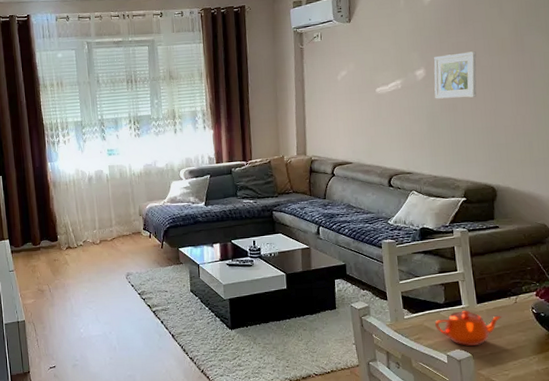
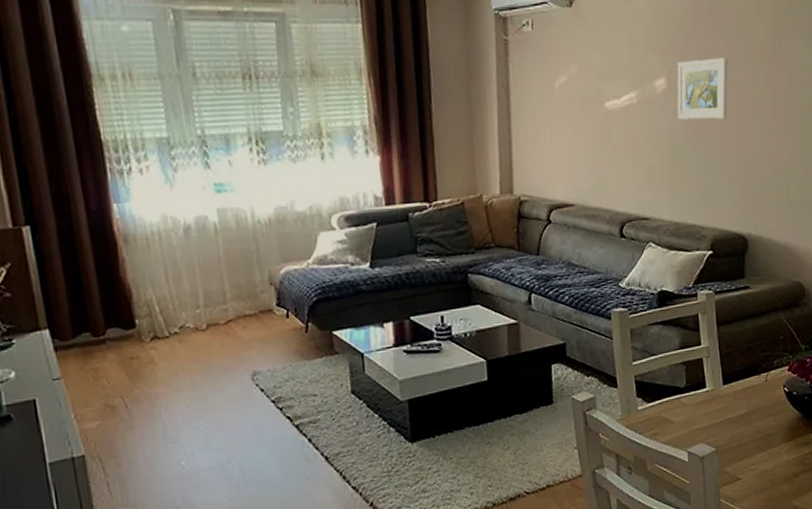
teapot: present [435,309,502,346] -> none [674,393,751,439]

